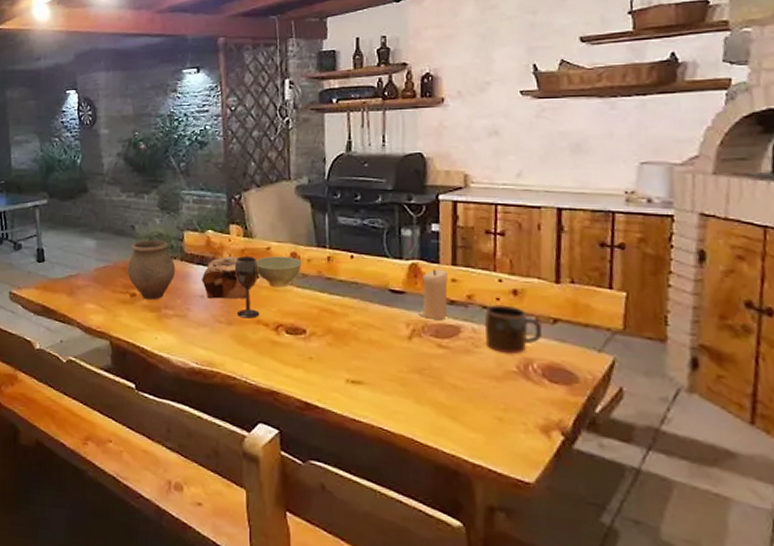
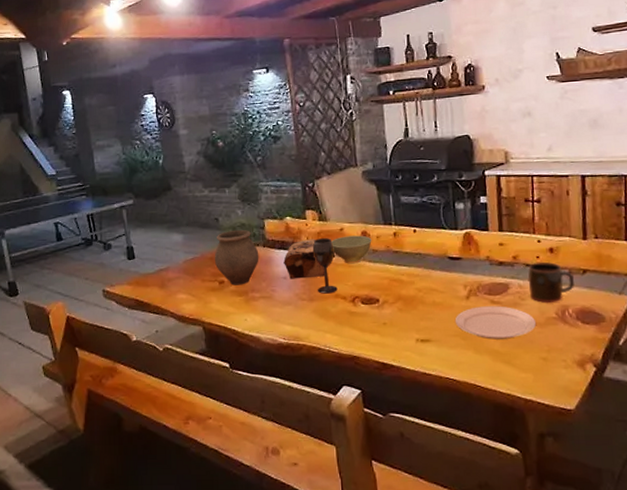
plate: none [393,349,492,391] -> present [454,306,537,340]
candle: present [418,269,448,321] -> none [473,236,498,280]

